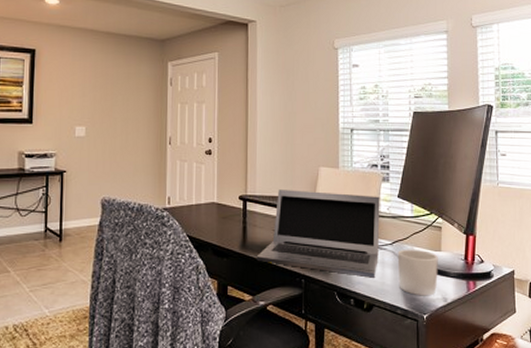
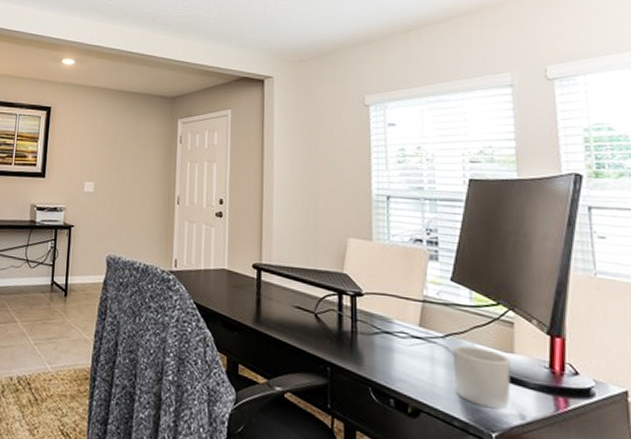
laptop: present [256,189,380,278] -> none [272,260,427,377]

